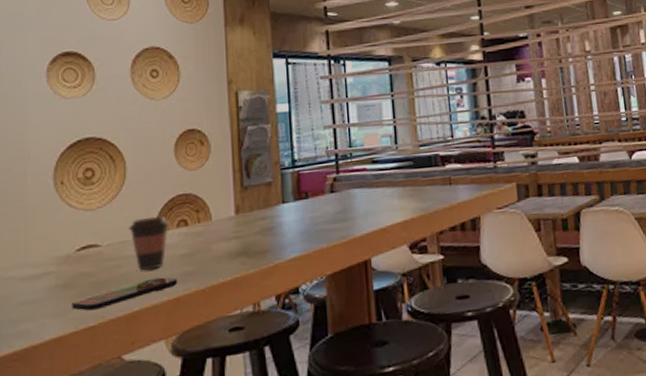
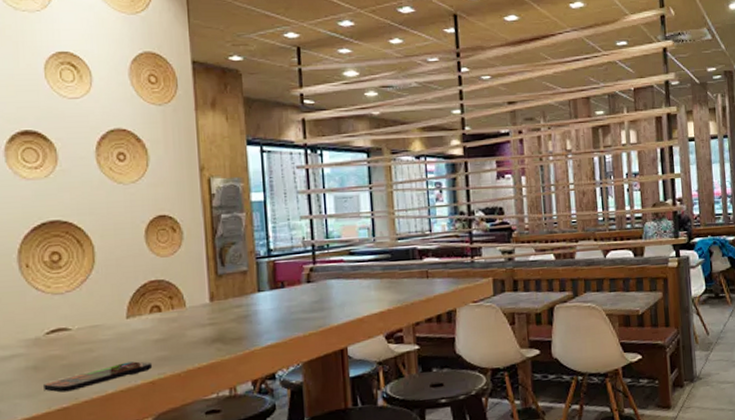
coffee cup: present [128,216,171,271] -> none [99,301,143,355]

